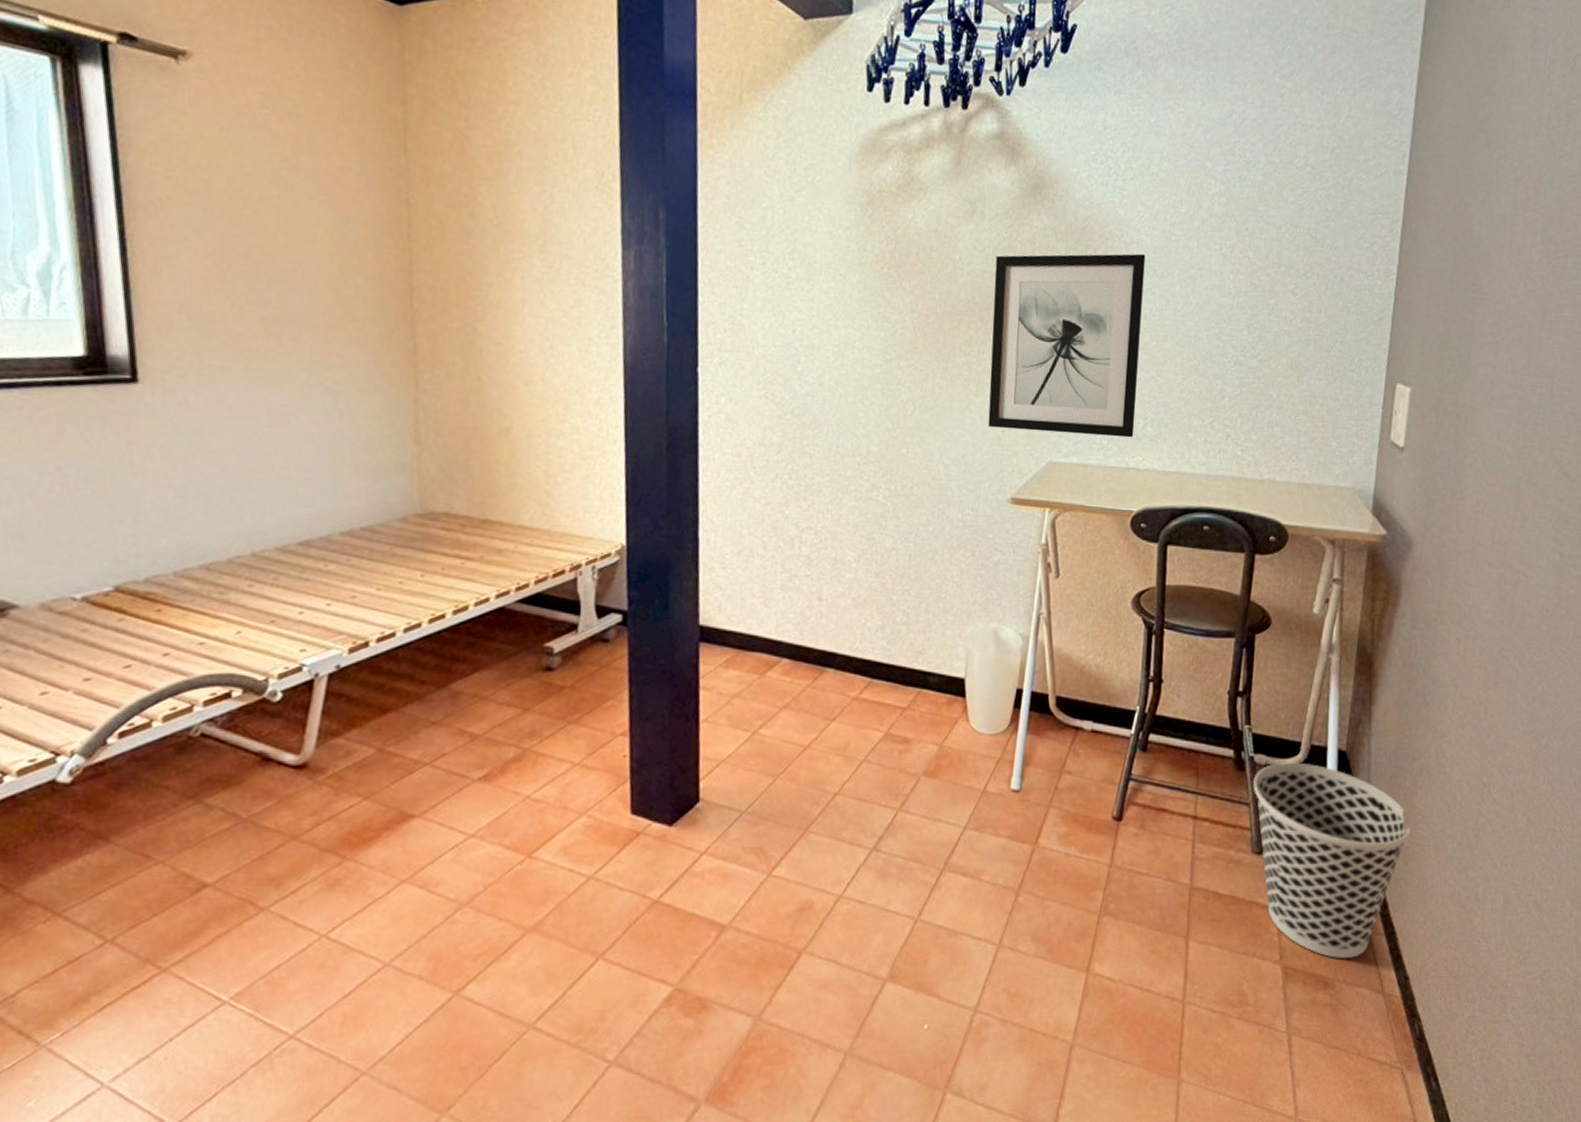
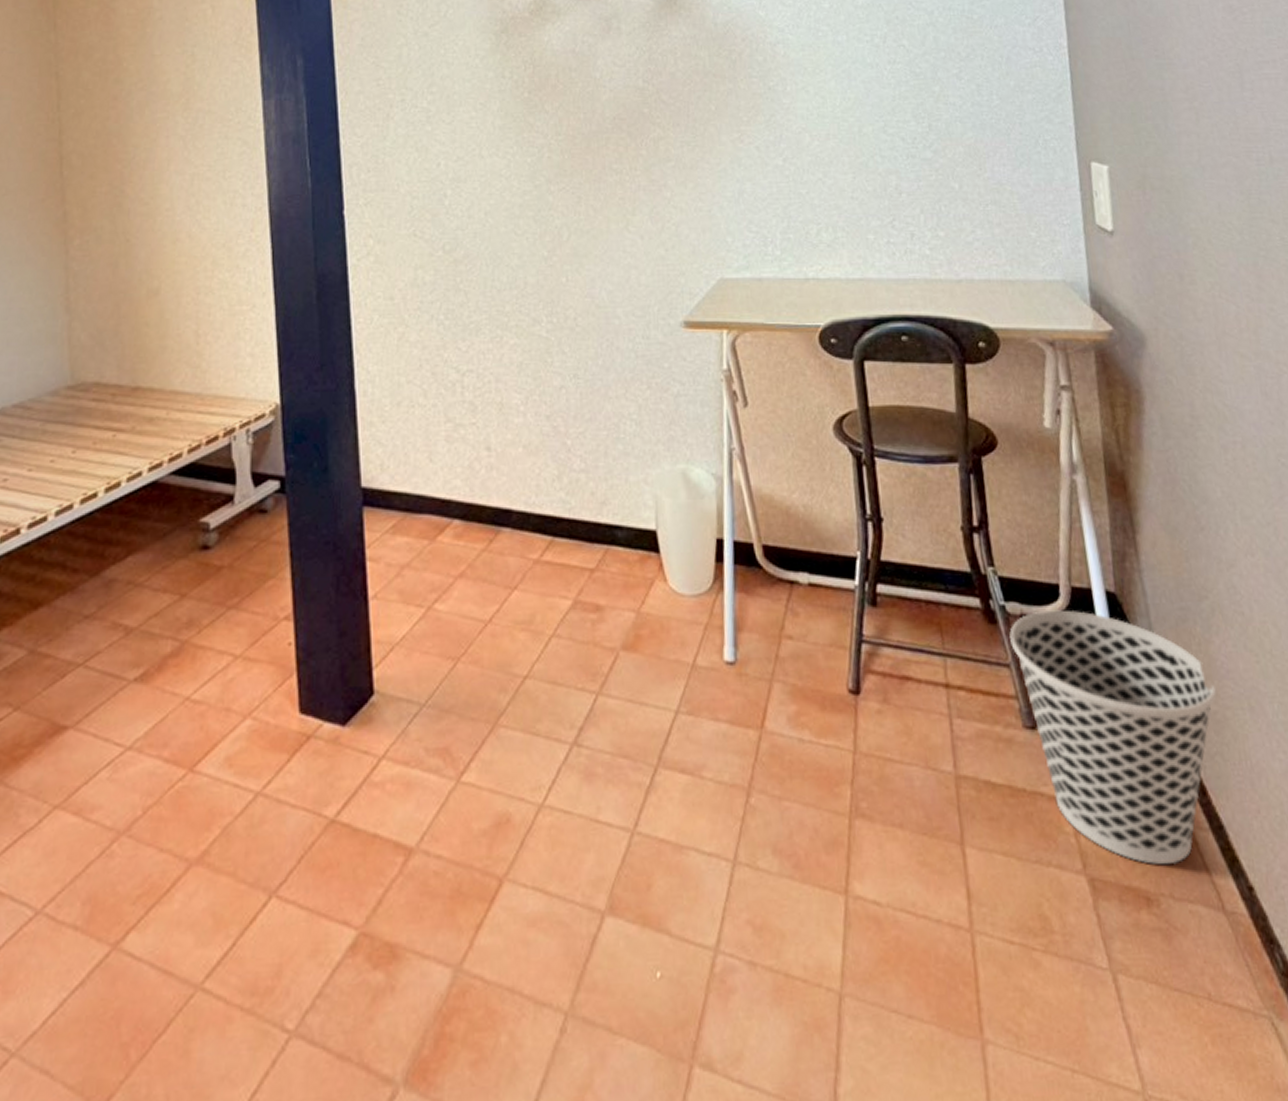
wall art: present [988,253,1146,438] -> none [638,53,809,247]

